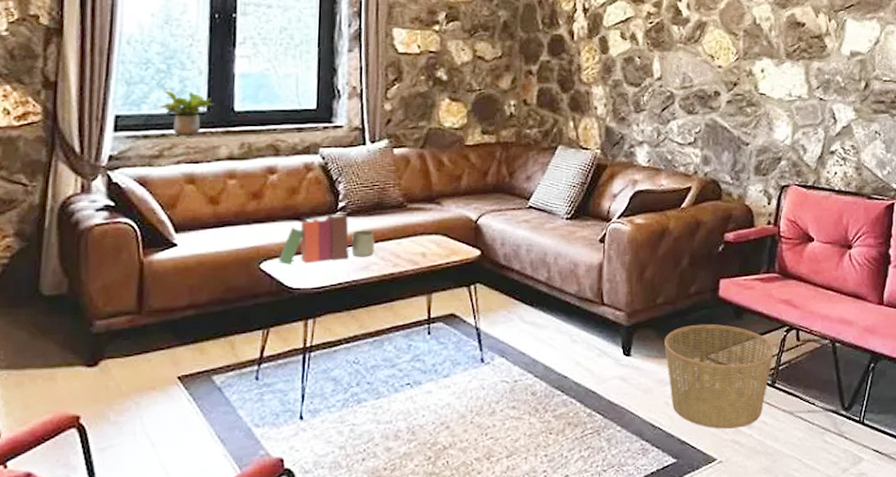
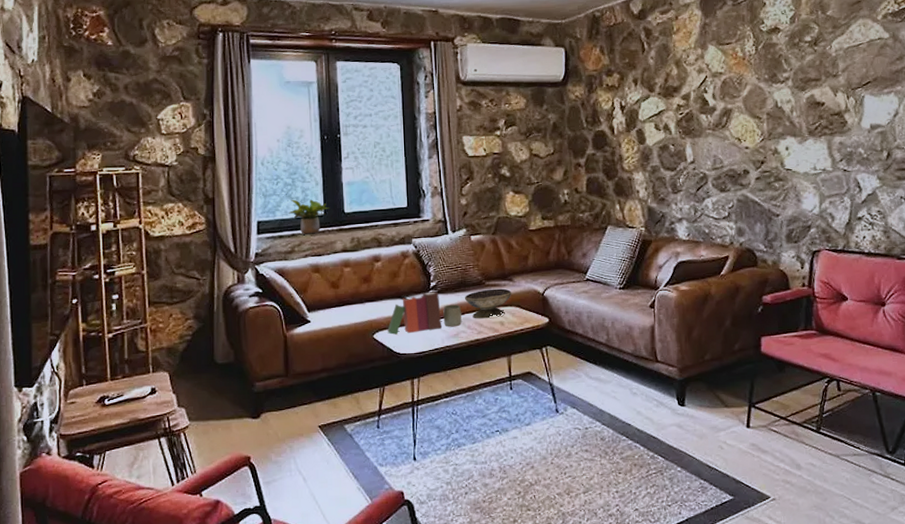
decorative bowl: none [379,213,439,249] -> present [464,288,512,319]
basket: present [664,324,774,429] -> none [714,377,817,470]

